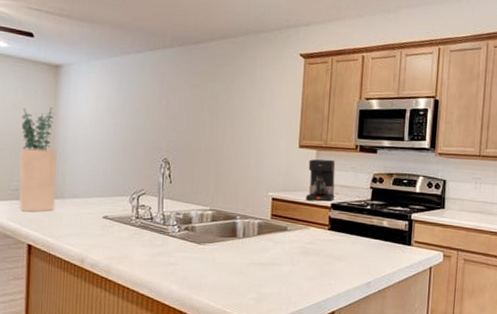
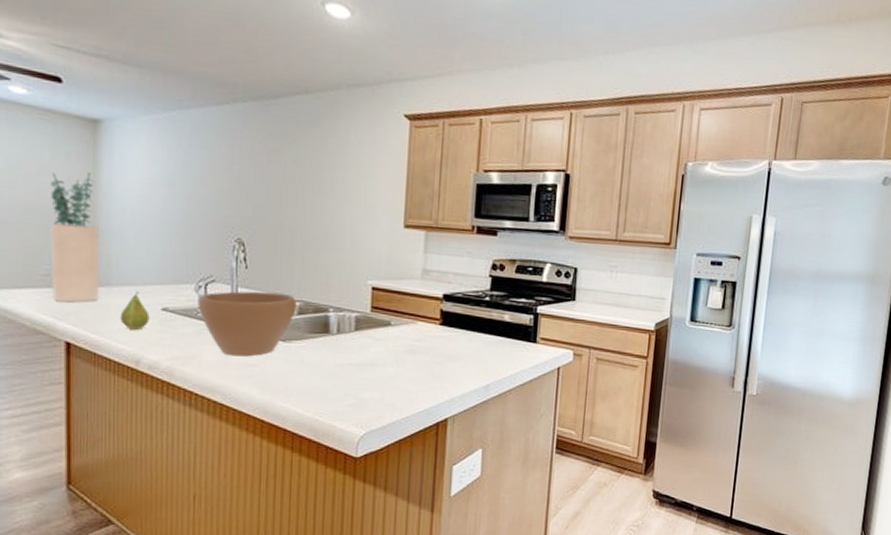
fruit: none [70,203,93,234] -> present [120,292,150,330]
bowl: none [131,202,210,257] -> present [197,291,297,357]
coffee maker: present [306,159,336,202] -> none [413,241,448,292]

